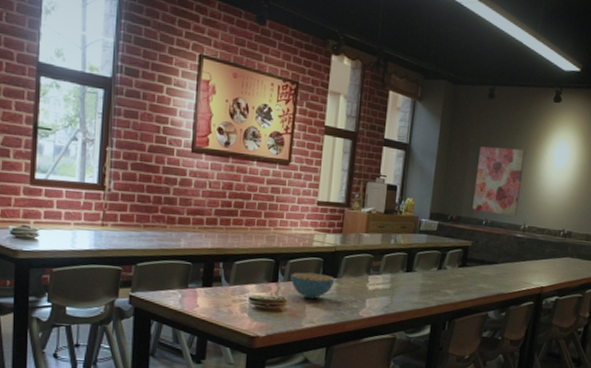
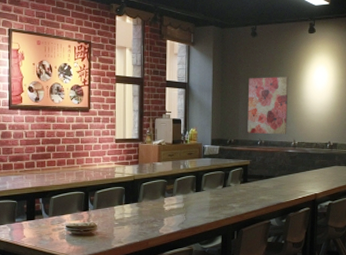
cereal bowl: present [290,272,335,300] -> none [99,200,136,223]

